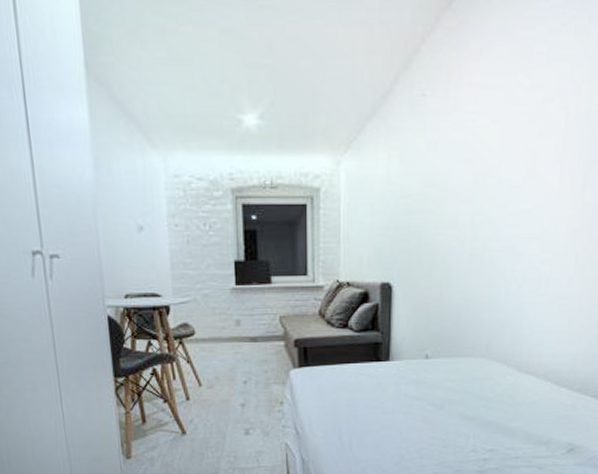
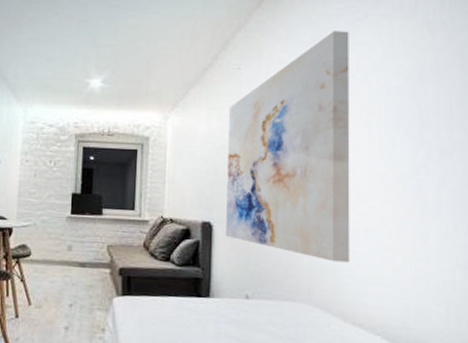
wall art: none [406,41,552,314] -> present [226,31,350,263]

